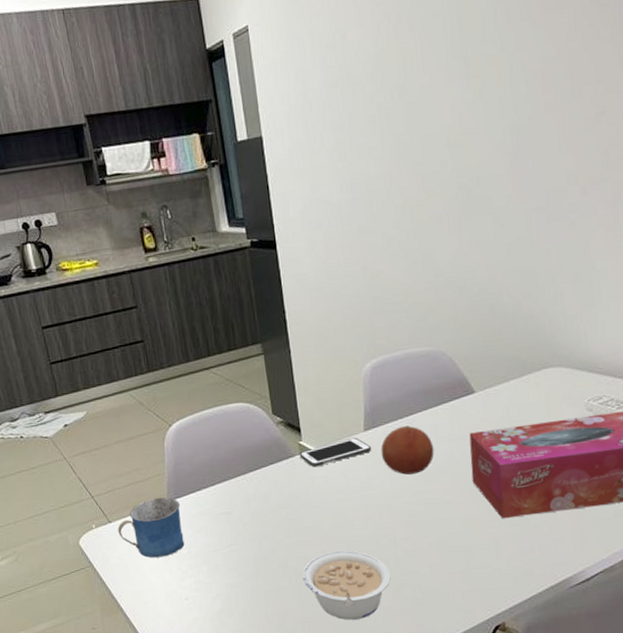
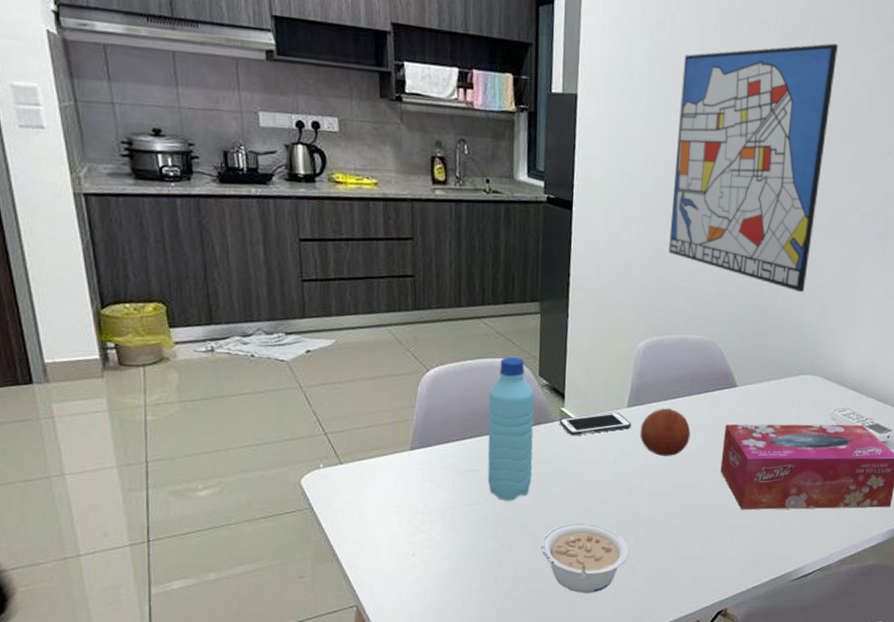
mug: present [118,497,185,558] -> none [349,444,424,508]
water bottle: none [229,400,283,539] -> present [487,357,535,501]
wall art: none [360,14,532,283] -> present [668,43,838,293]

